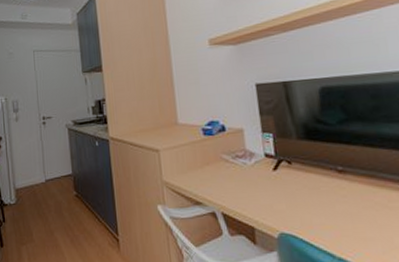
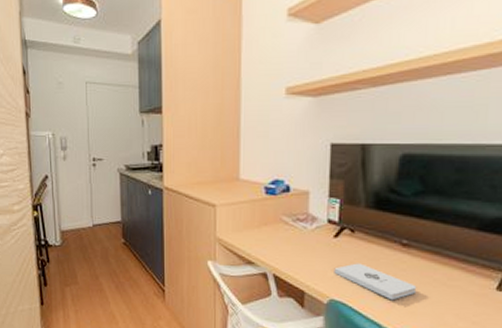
notepad: none [279,193,362,228] -> present [334,263,417,301]

